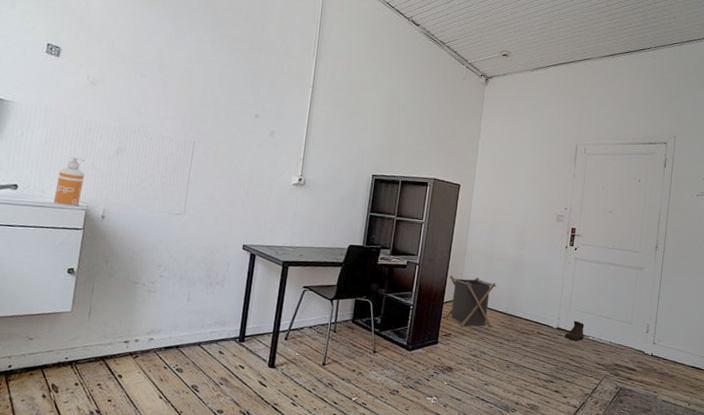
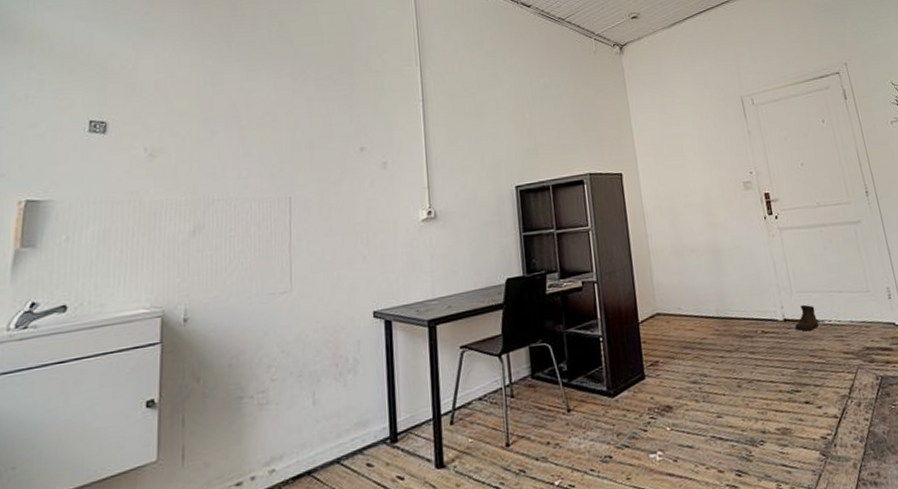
soap dispenser: present [53,156,85,207] -> none [117,251,154,319]
laundry basket: present [446,275,497,328] -> none [637,280,705,349]

